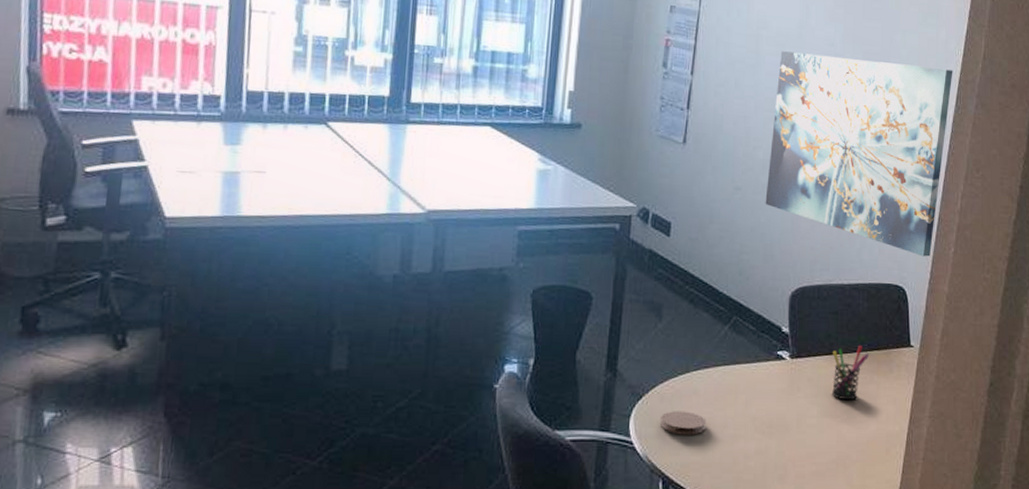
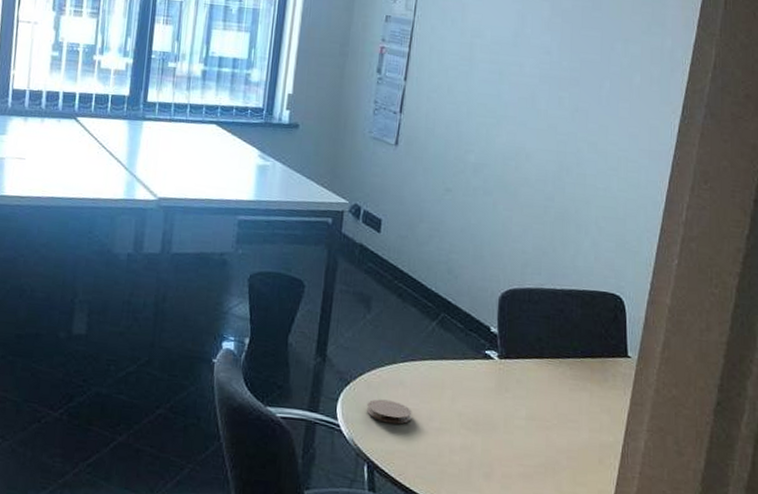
wall art: present [765,51,953,257] -> none [476,59,679,267]
pen holder: present [832,346,870,401] -> none [542,352,583,406]

